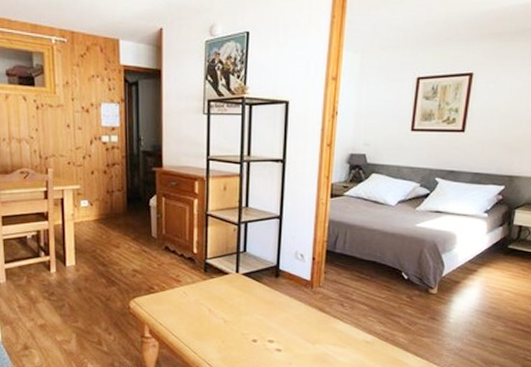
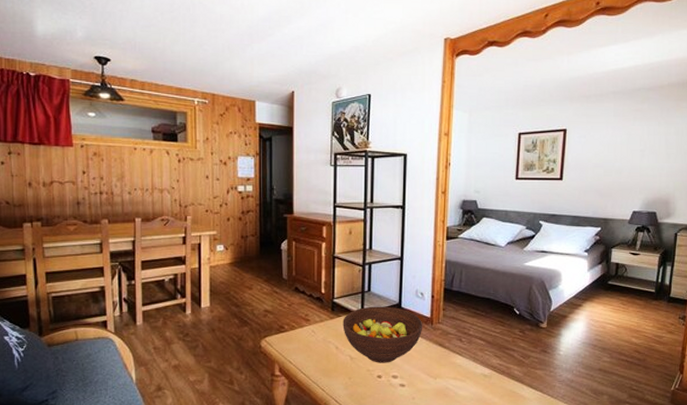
fruit bowl: none [216,268,303,327] -> present [343,306,423,363]

